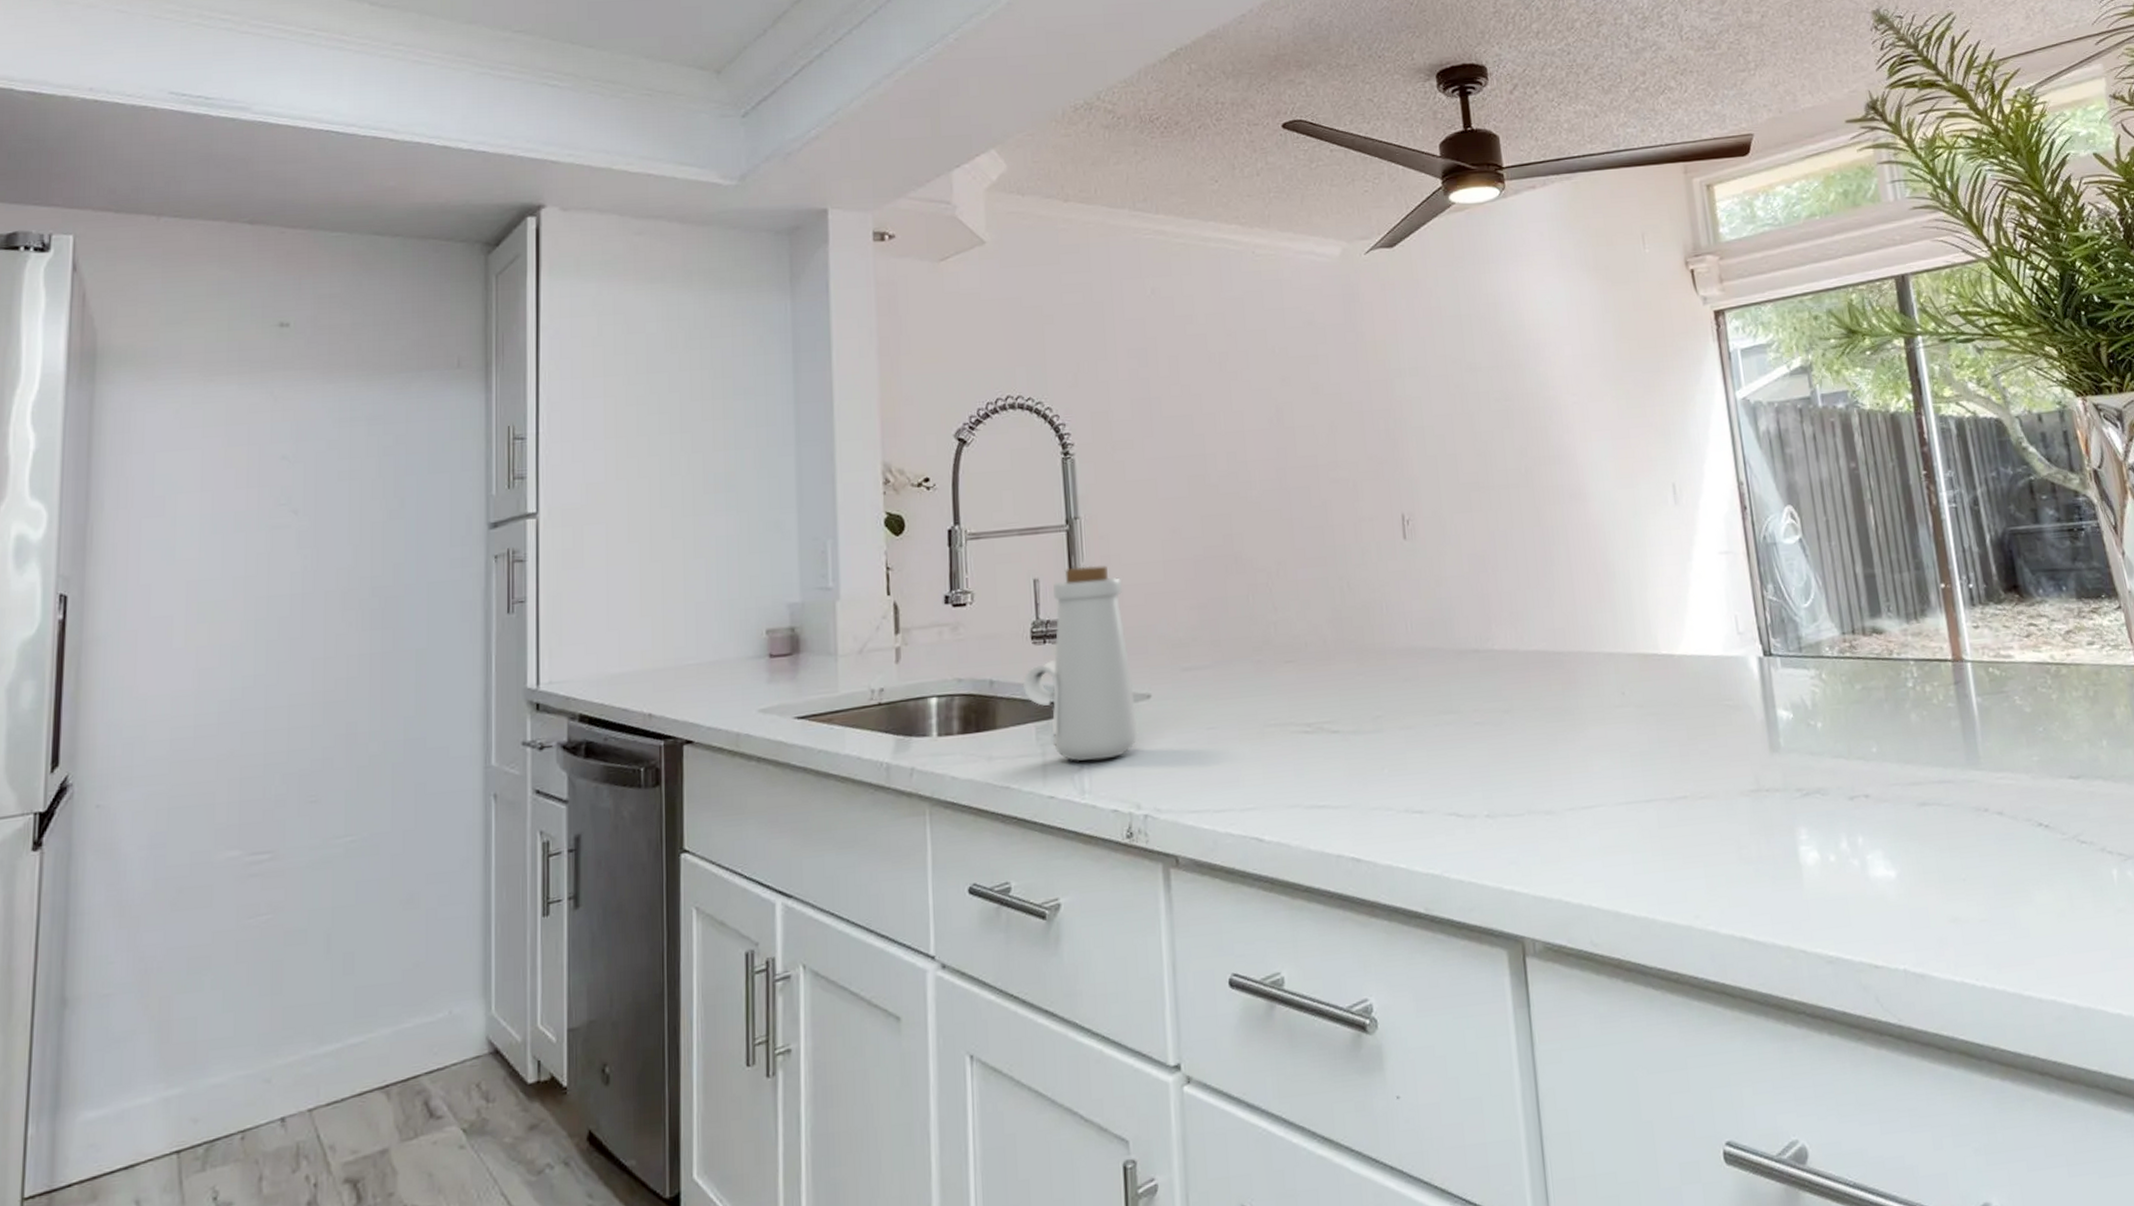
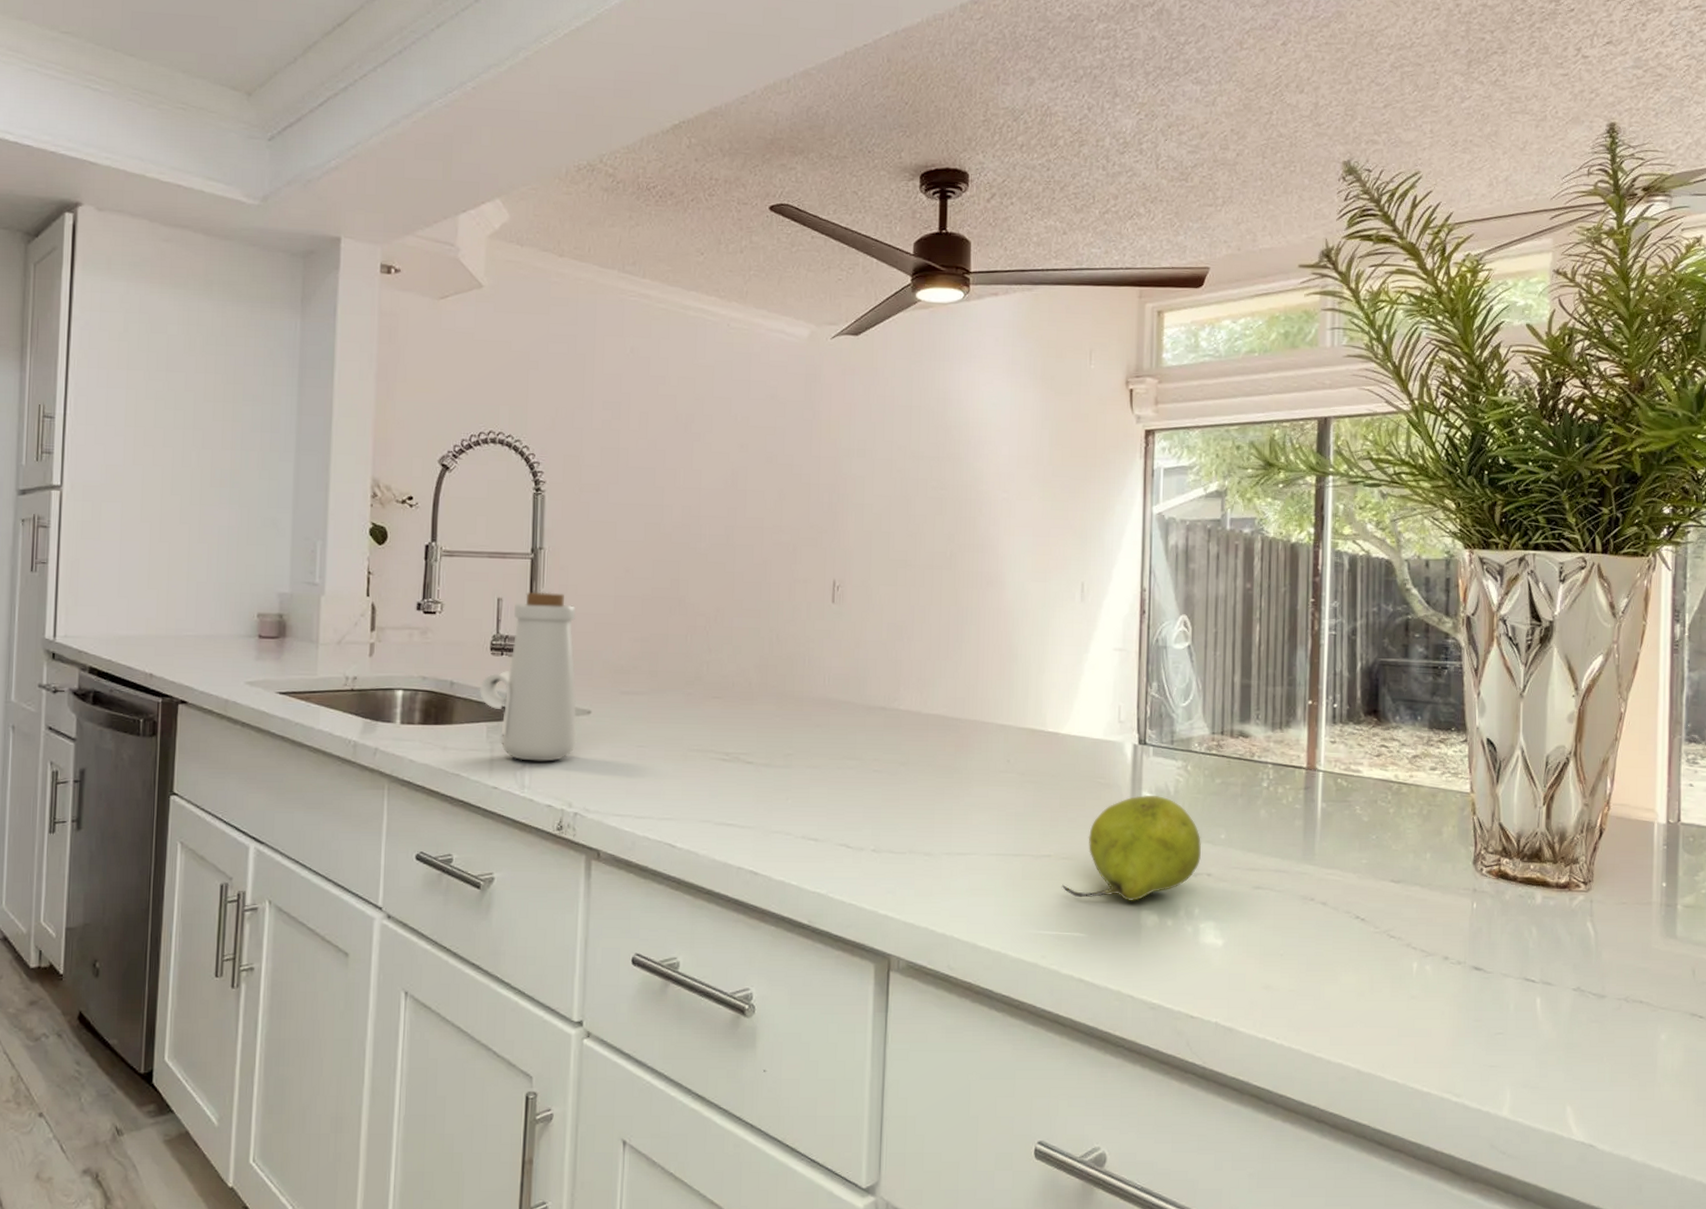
fruit: none [1704,712,1854,842] -> present [1061,794,1201,901]

